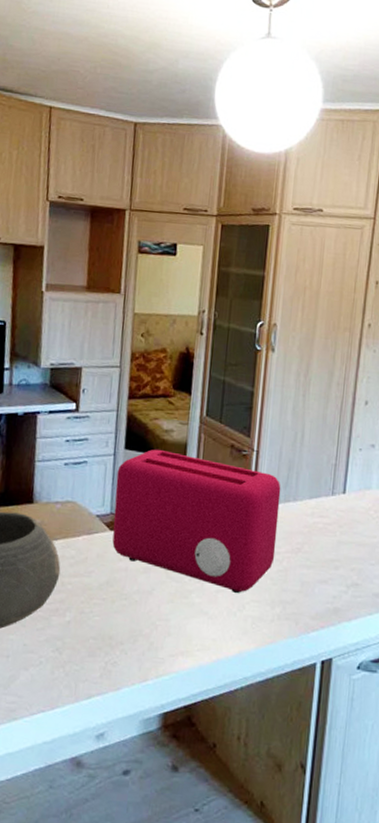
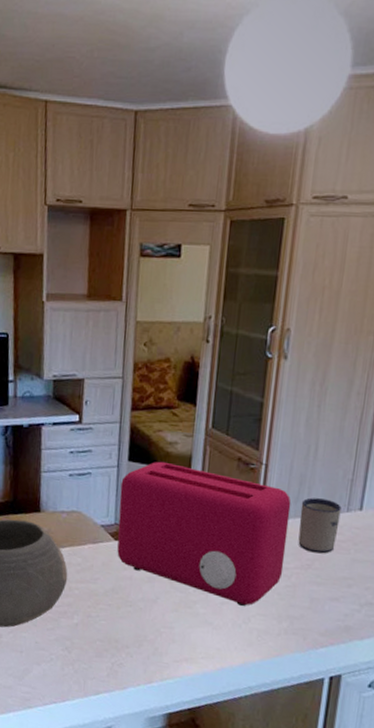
mug: none [288,482,327,537] -> present [298,497,342,554]

